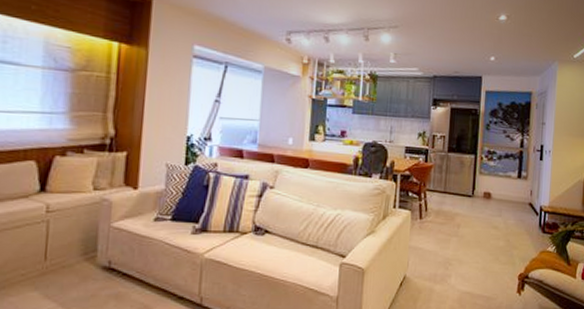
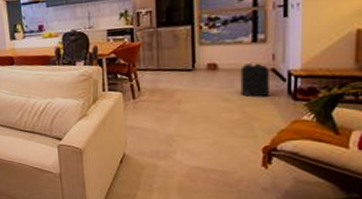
backpack: none [506,195,528,228] -> present [240,62,269,97]

